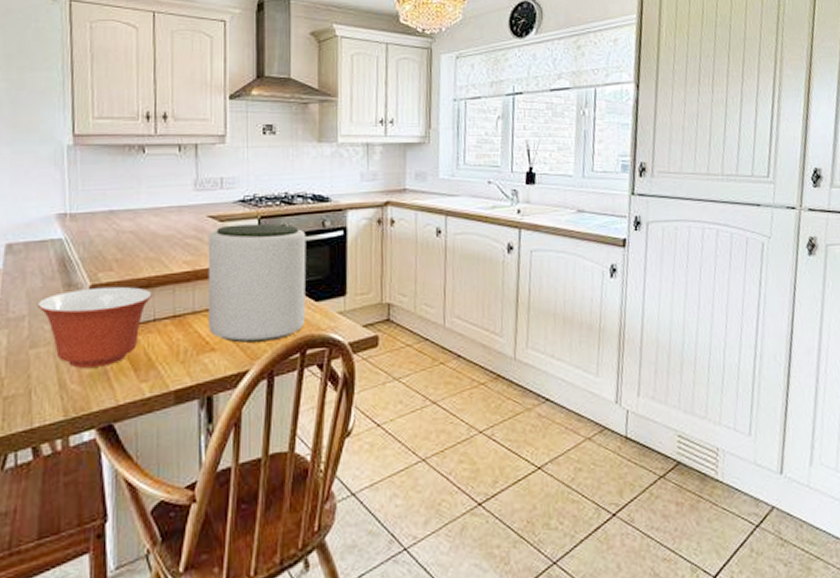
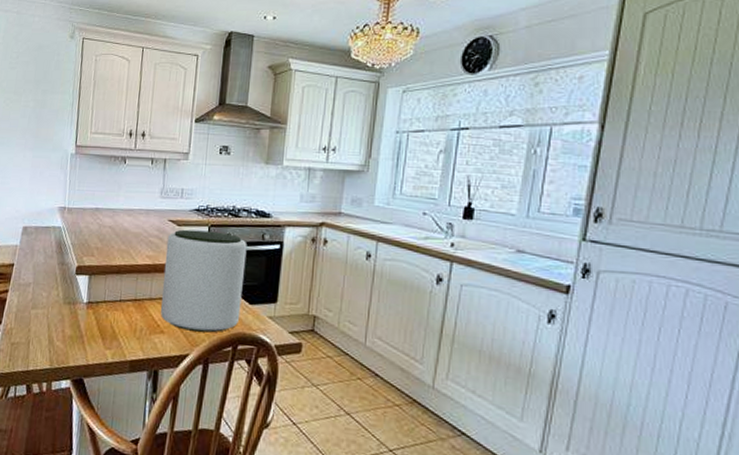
mixing bowl: present [36,286,152,368] -> none [39,268,121,332]

